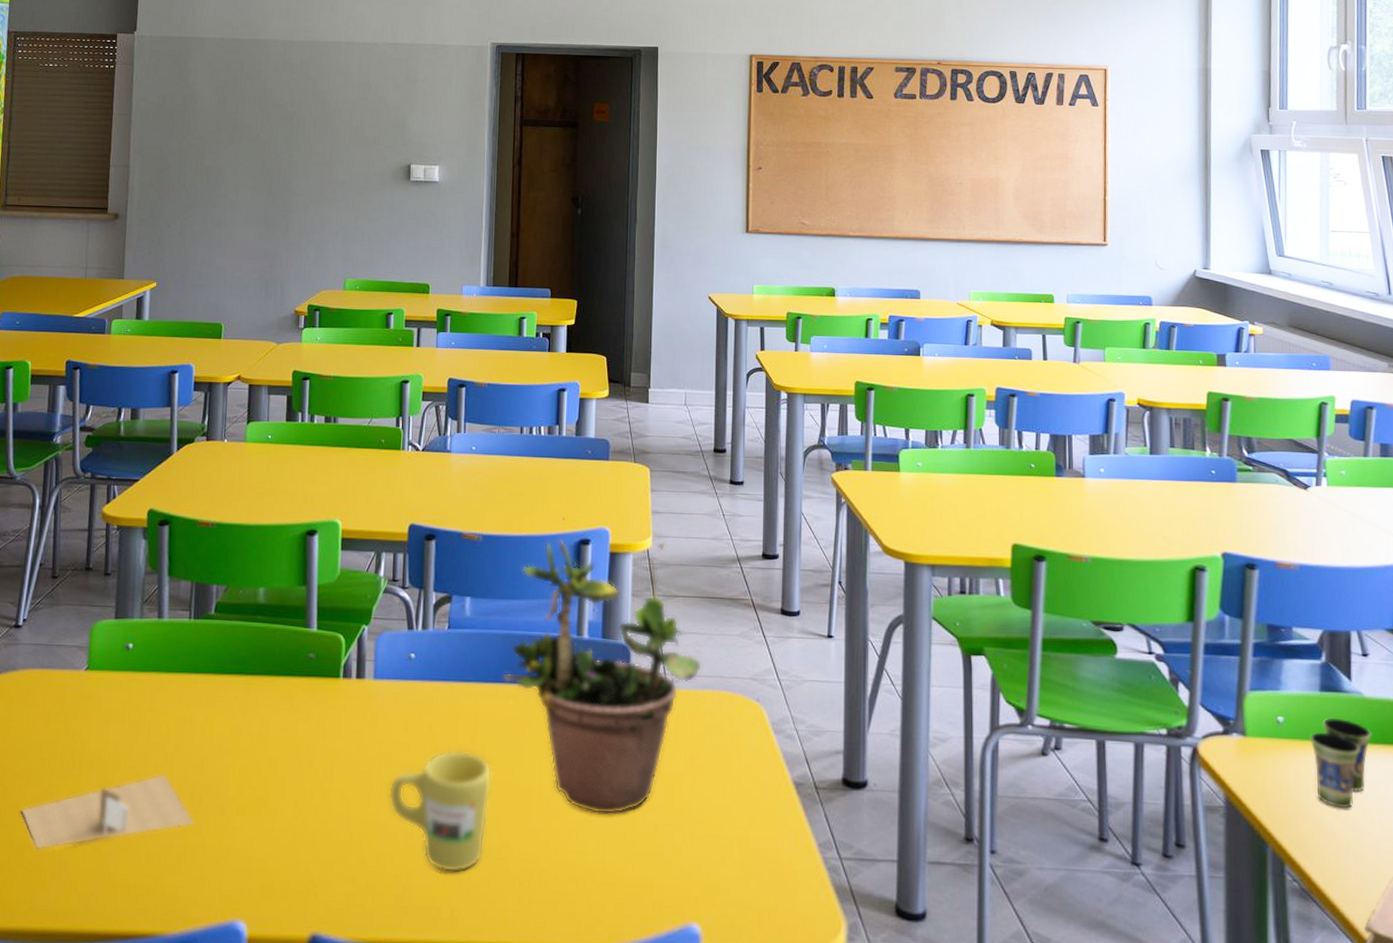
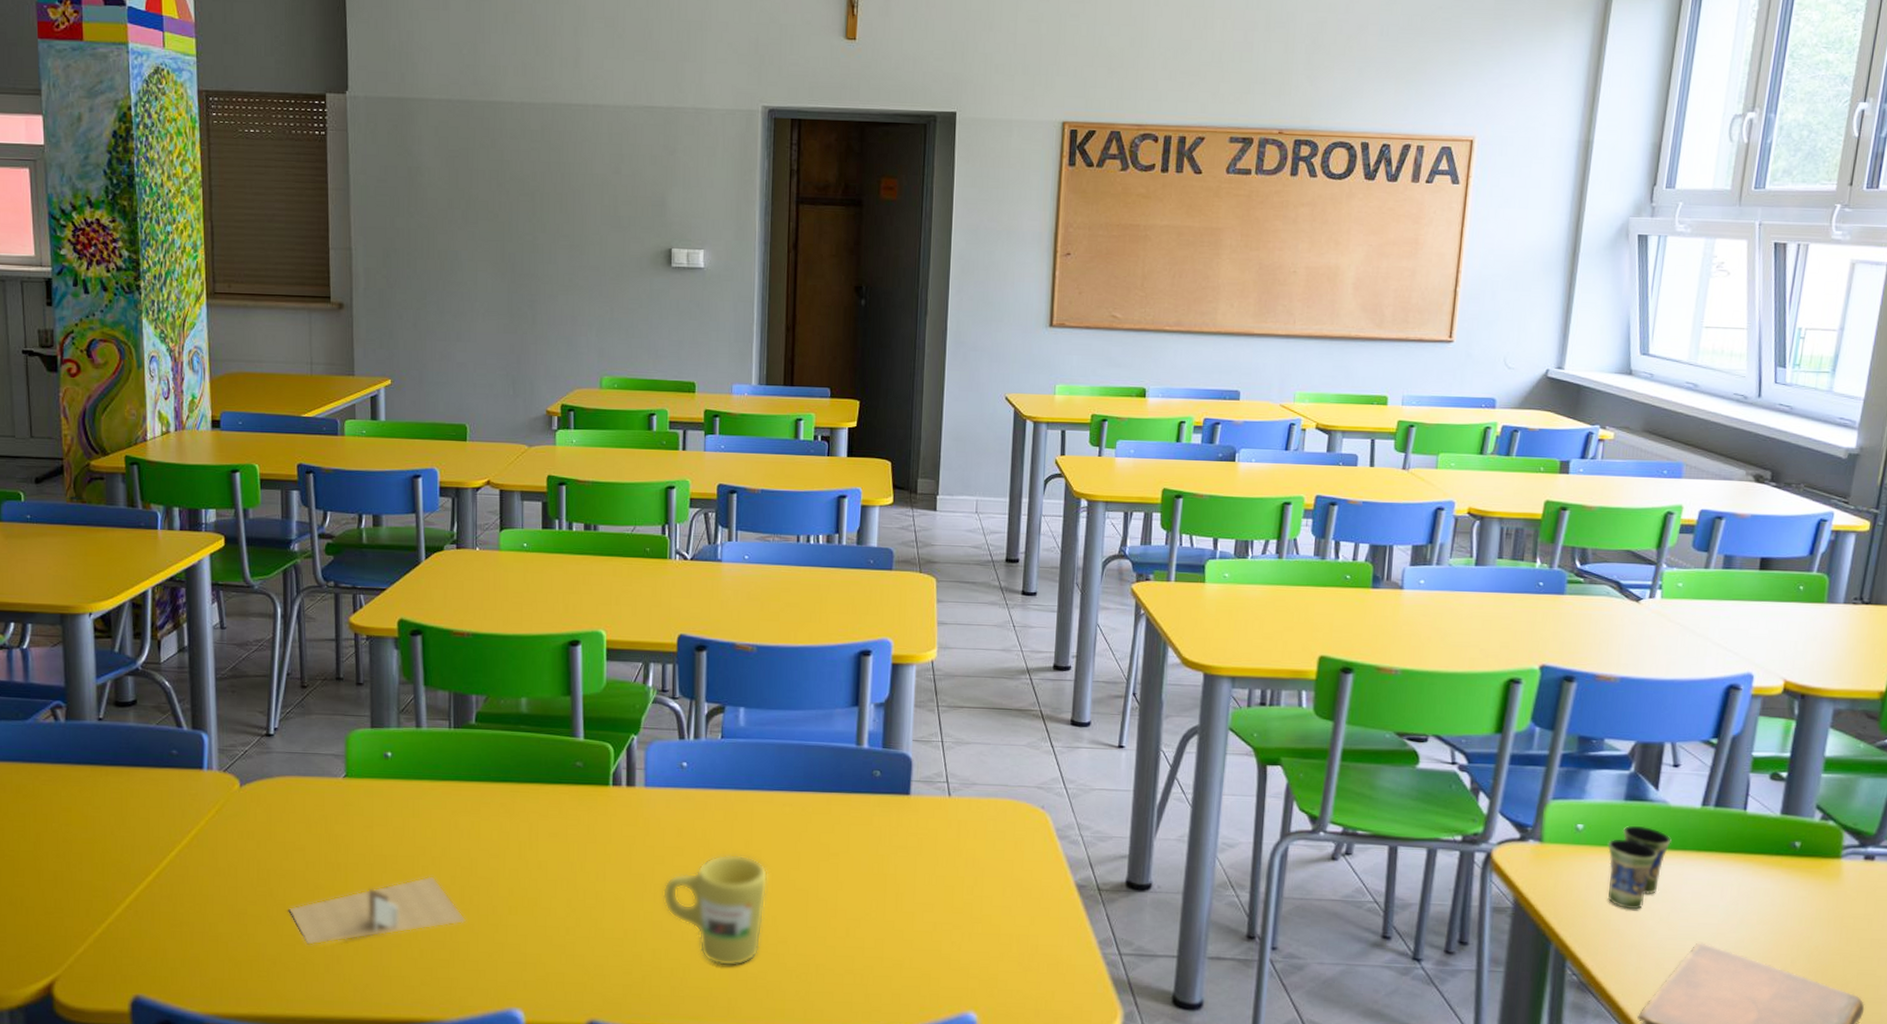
potted plant: present [501,518,702,815] -> none [777,629,987,914]

